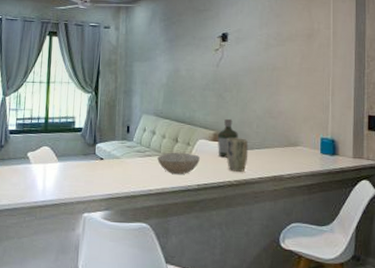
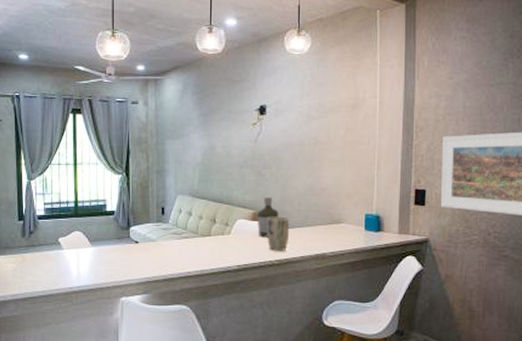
bowl: present [157,152,200,174] -> none [195,233,239,255]

